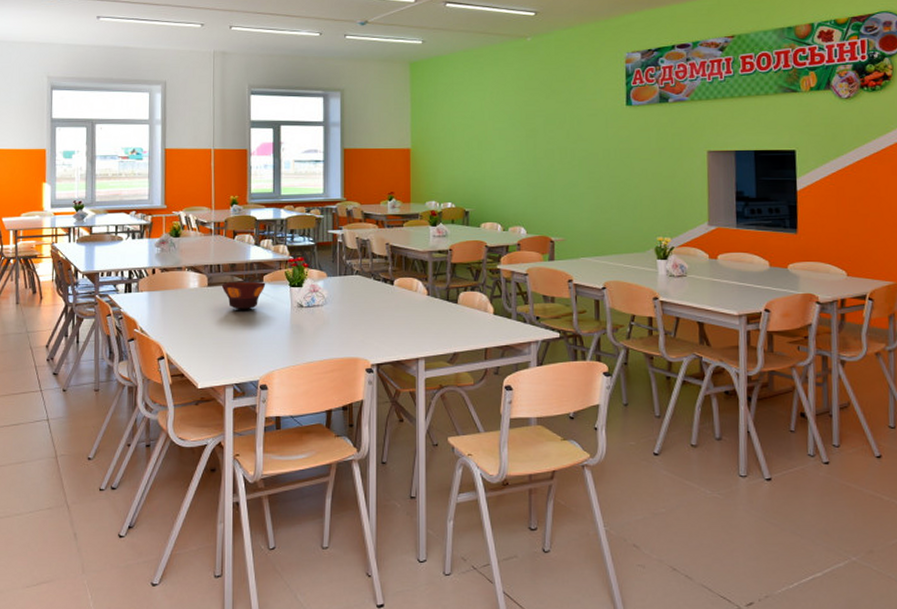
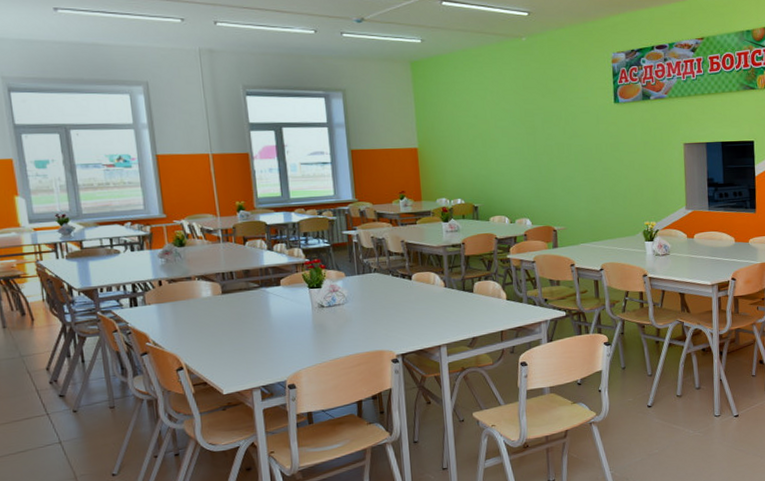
bowl: present [221,281,266,310] -> none [236,285,284,315]

